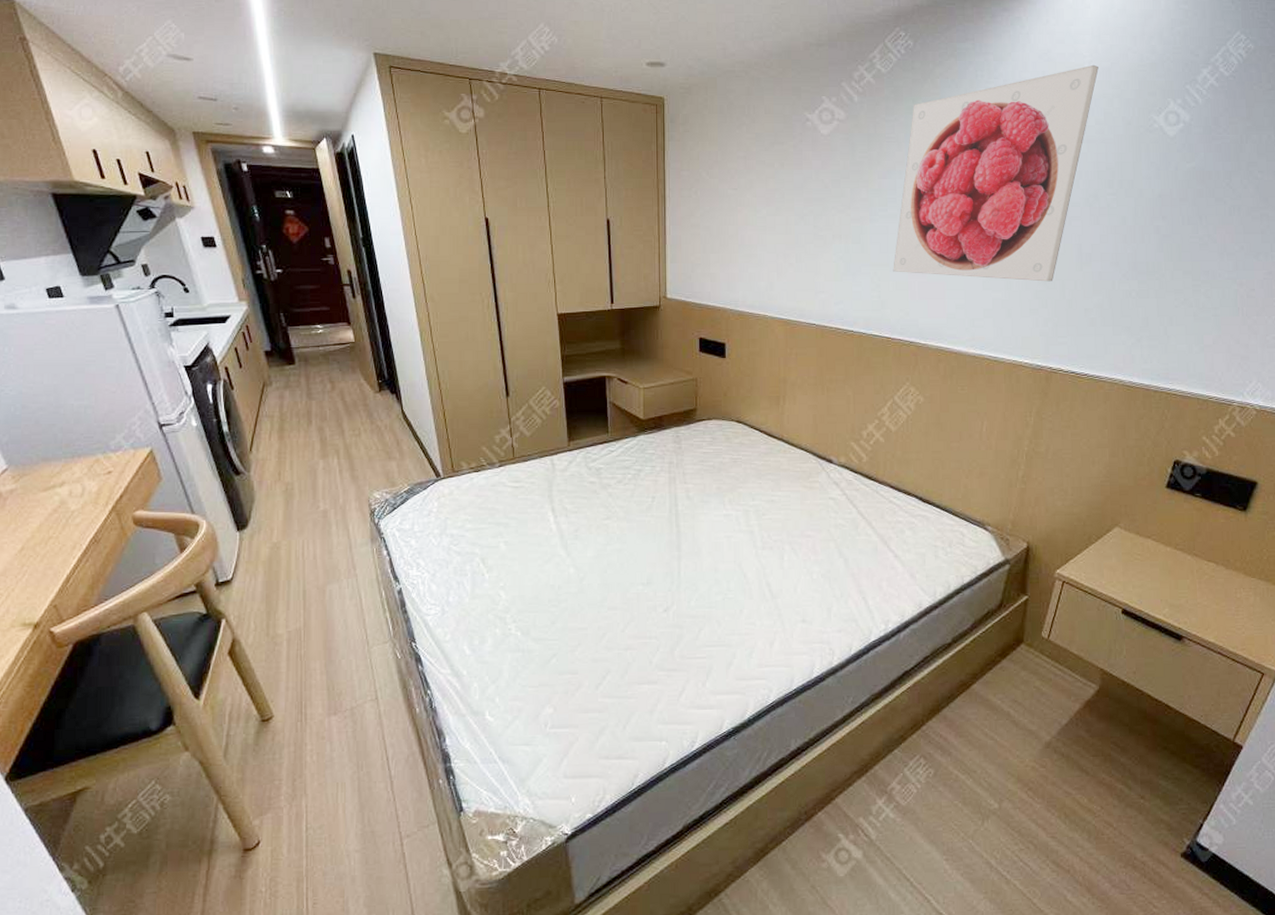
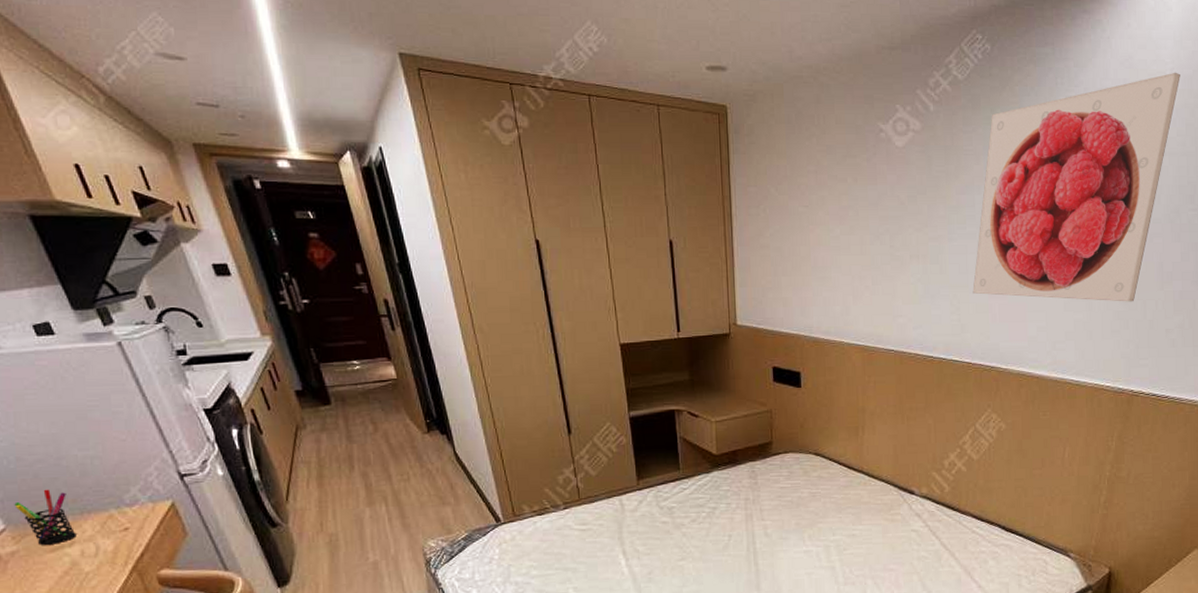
pen holder: none [17,434,67,484] -> present [14,489,77,545]

